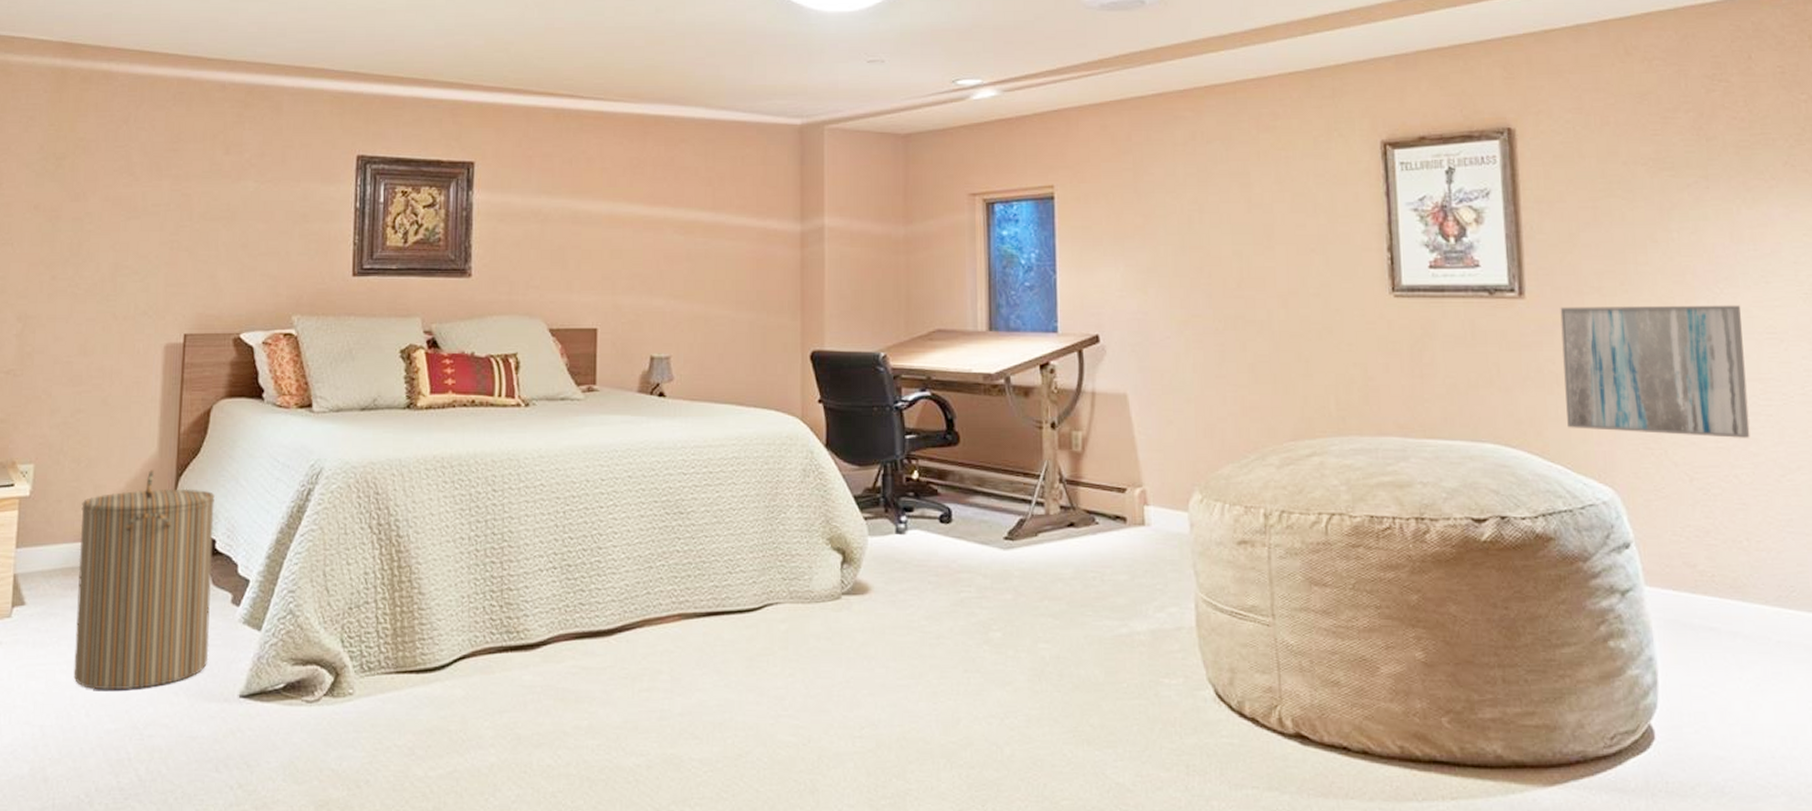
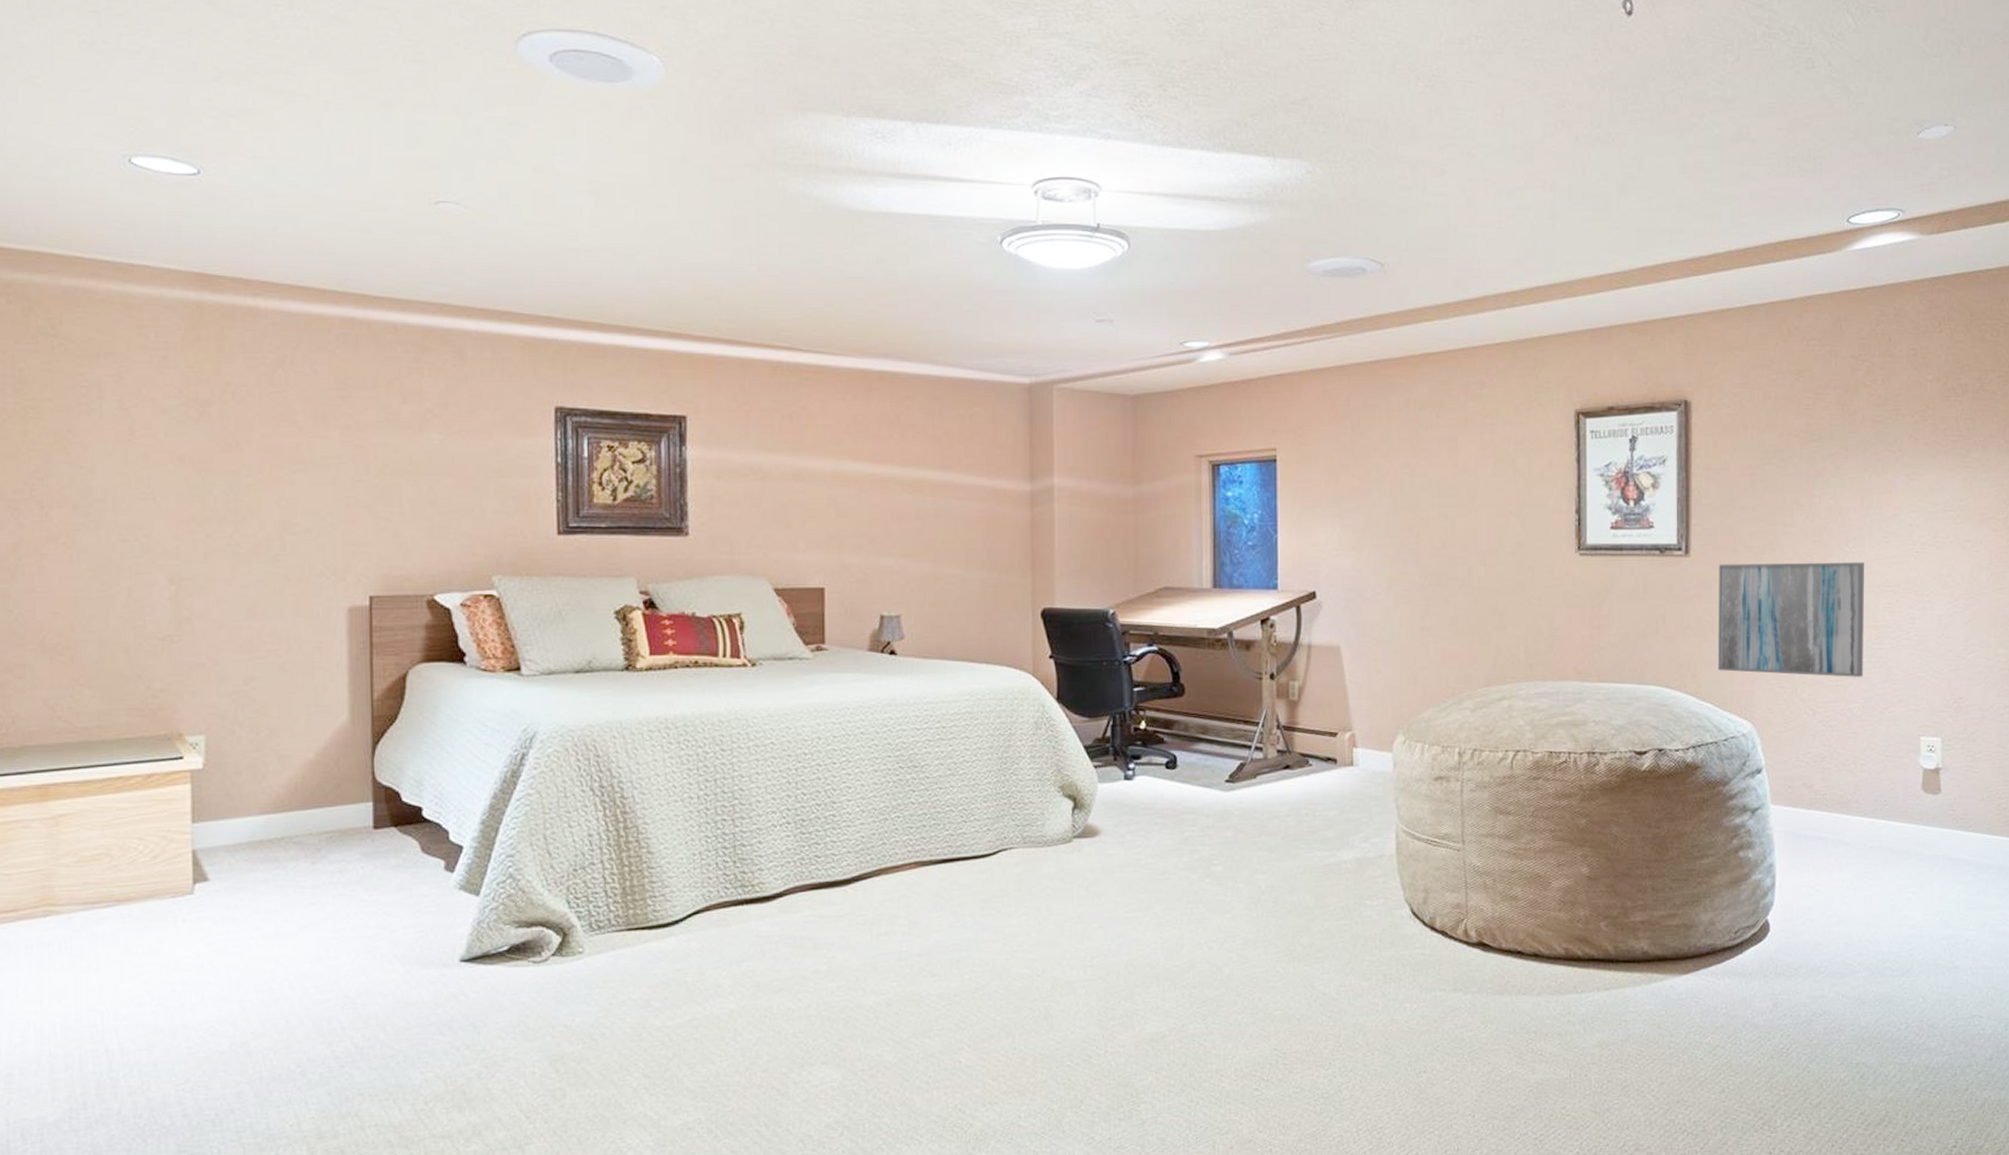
laundry hamper: present [73,470,215,690] -> none [265,738,423,962]

